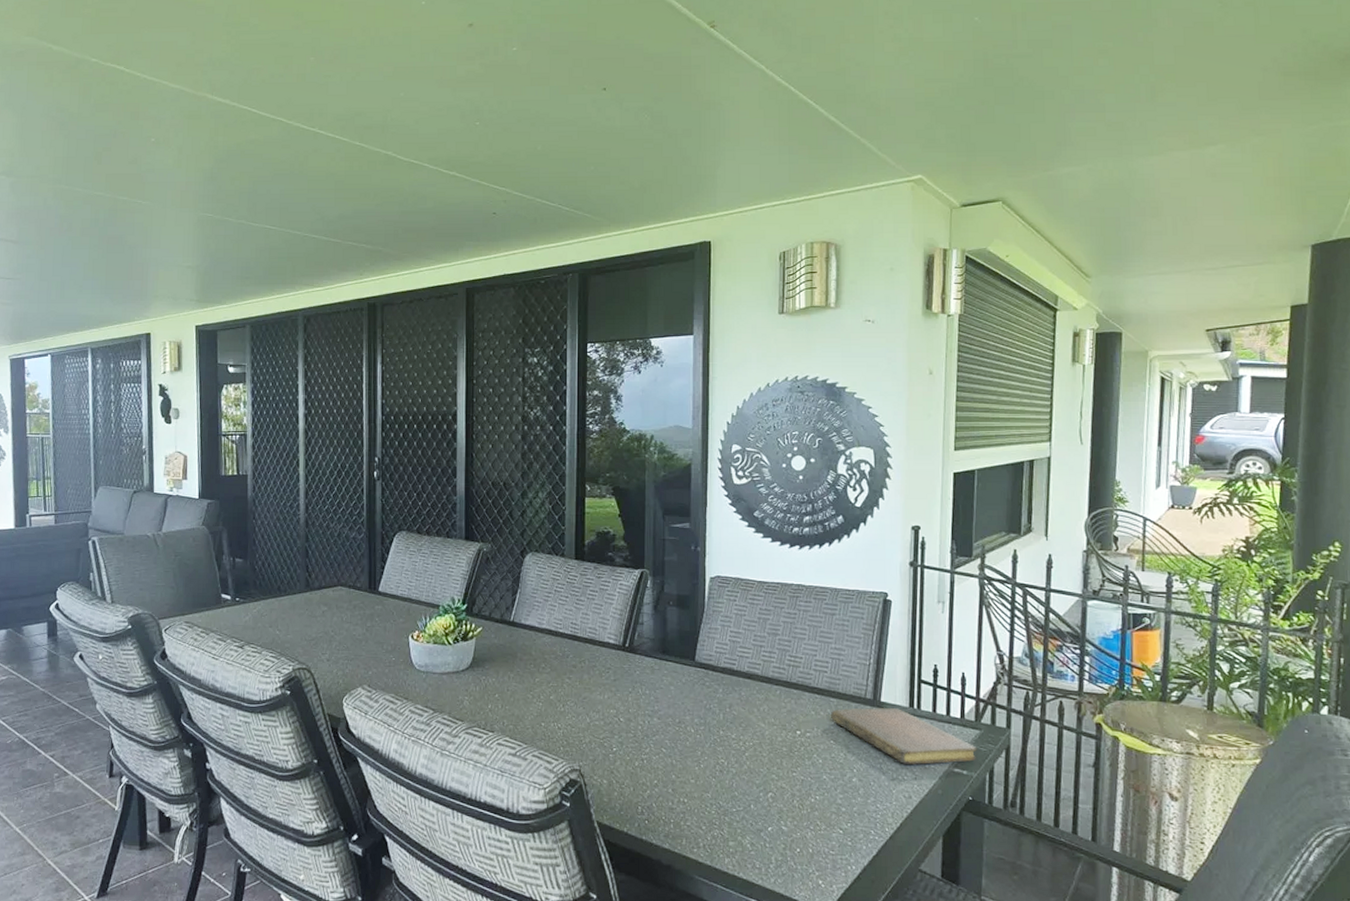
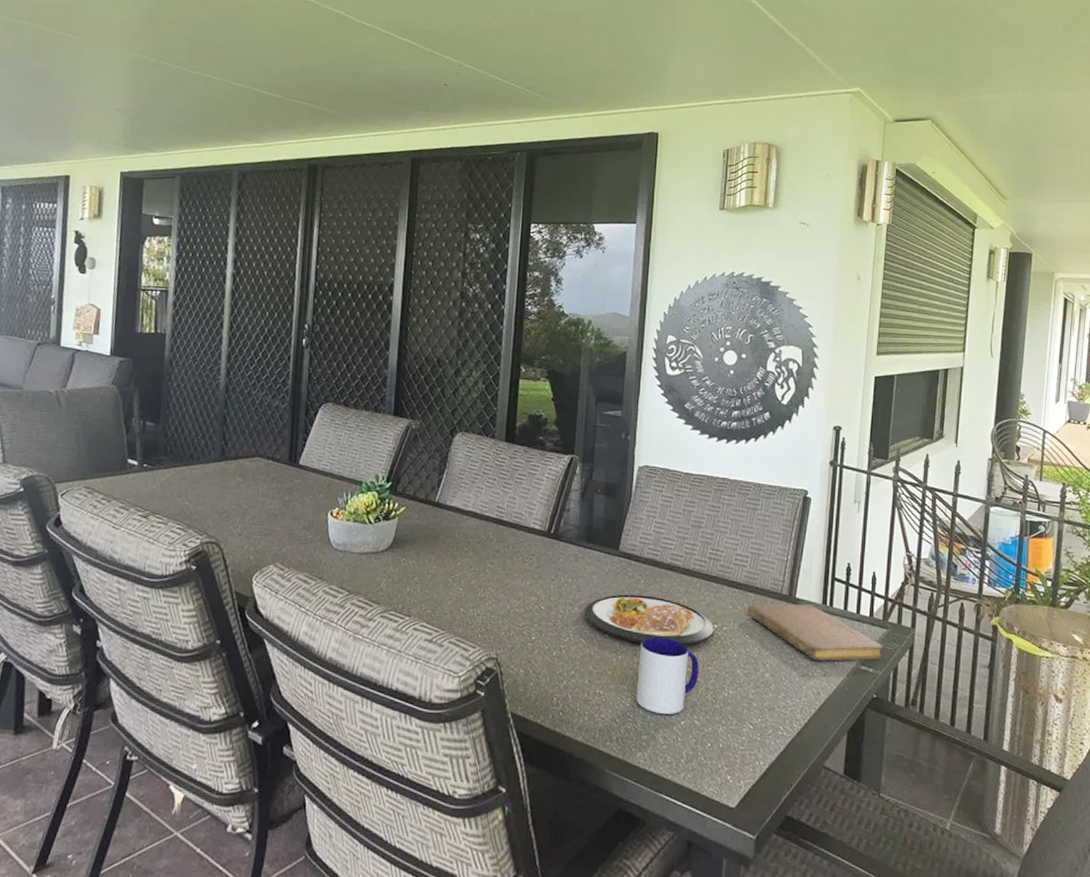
dish: none [663,704,797,753] -> present [584,594,714,646]
mug: none [721,745,783,821] -> present [636,637,699,714]

